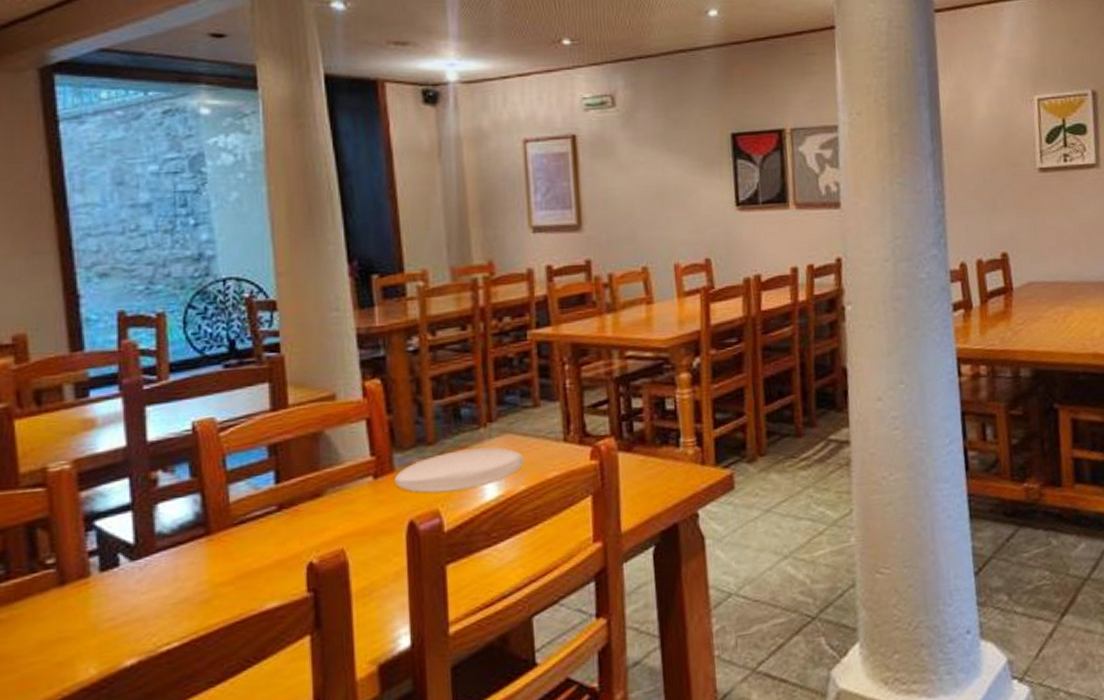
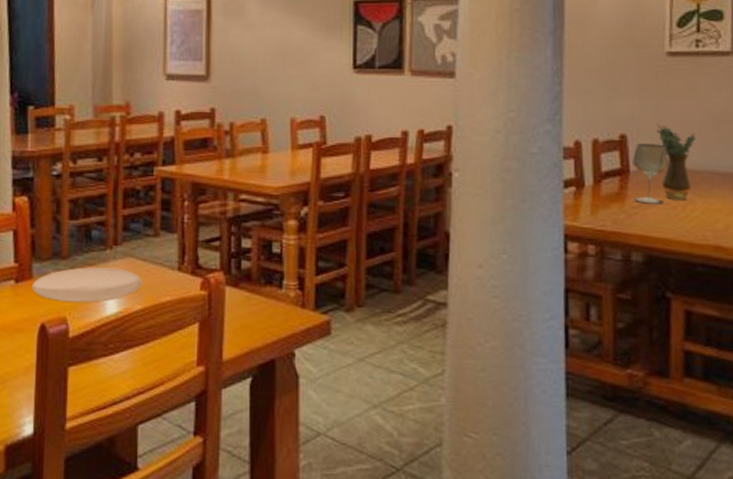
wine glass: none [1014,259,1048,320] -> present [631,143,669,204]
vase: none [1034,239,1070,313] -> present [656,123,695,201]

